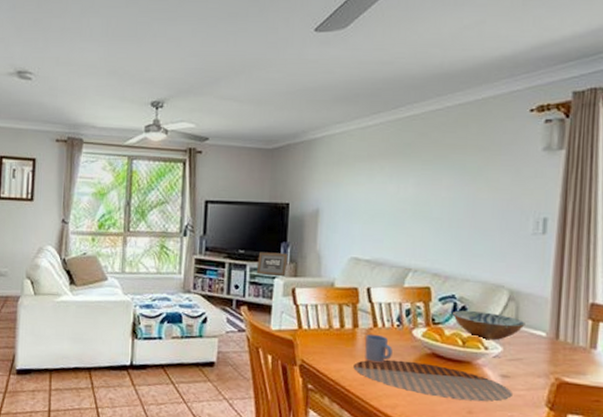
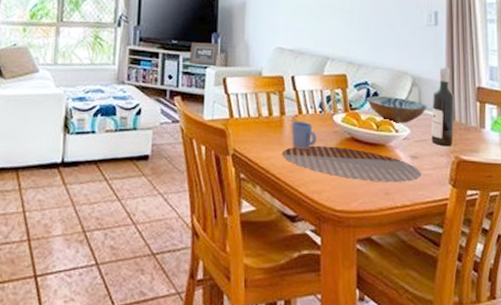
bottle: none [527,280,561,367] -> present [431,66,455,147]

